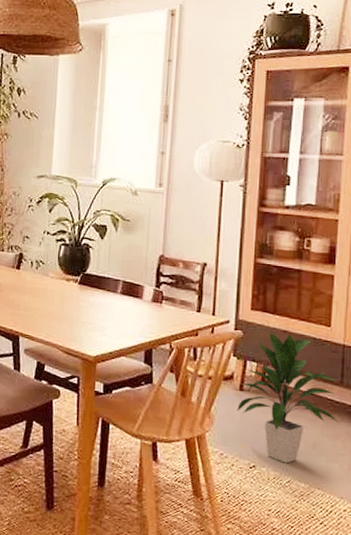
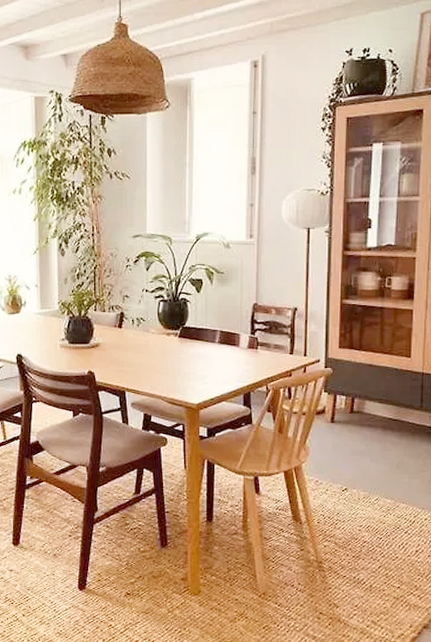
indoor plant: present [237,332,339,464] -> none [329,367,420,484]

